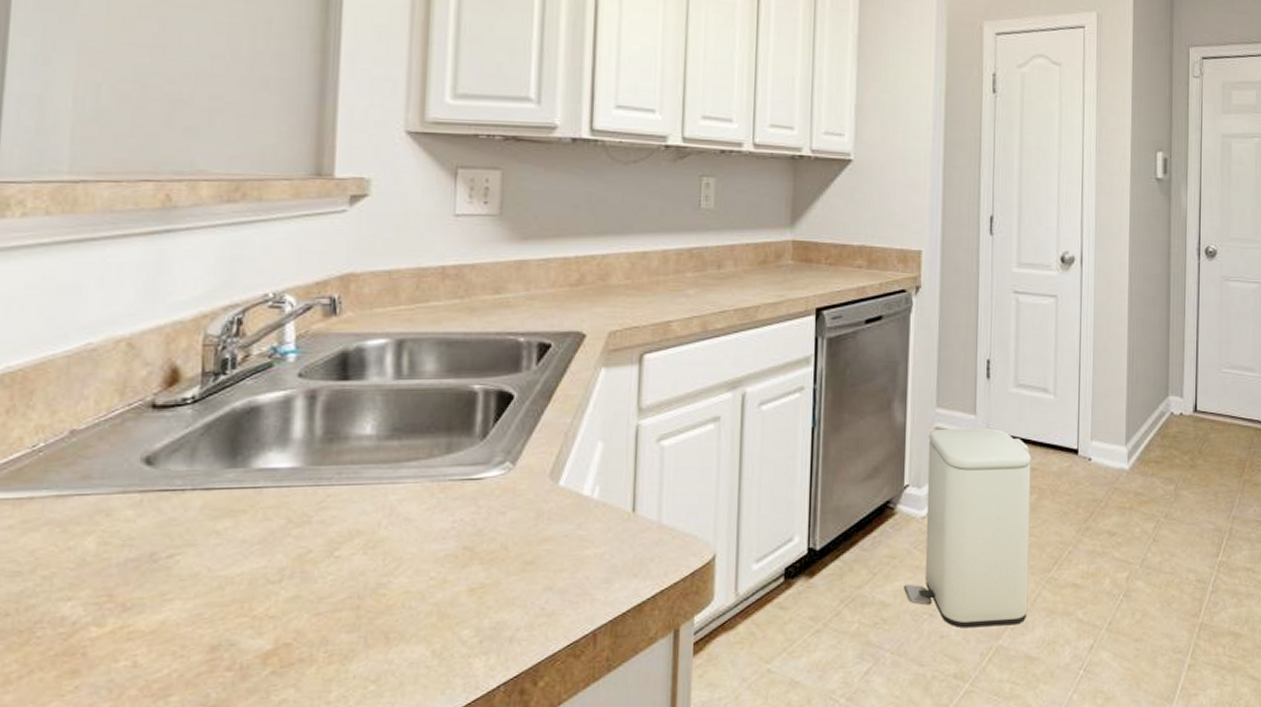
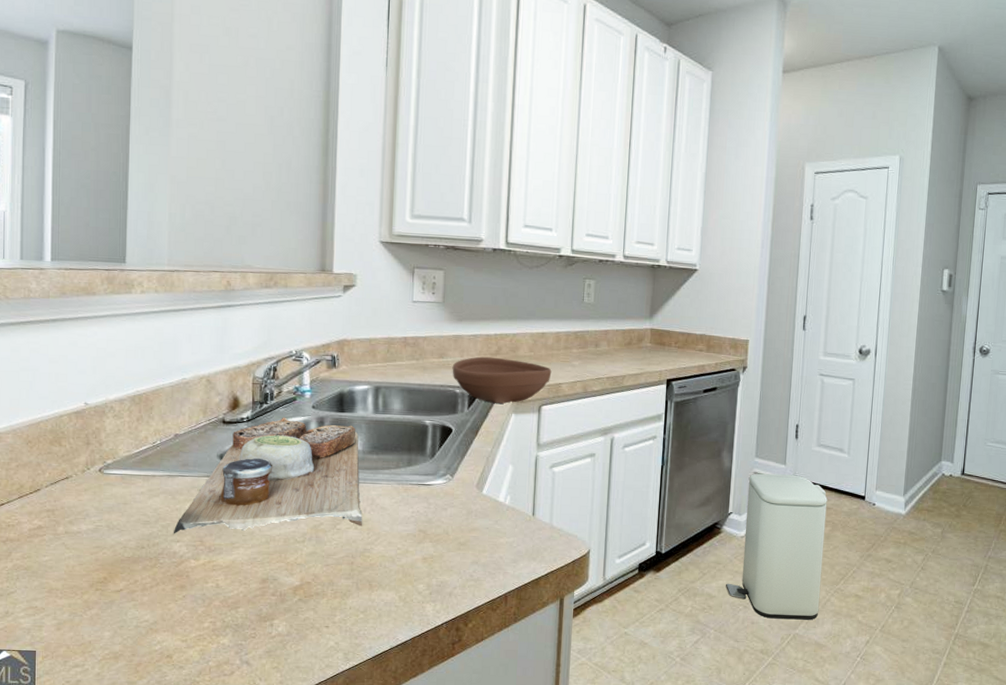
cutting board: none [60,393,376,589] -> present [173,417,363,534]
bowl: none [513,289,657,354] -> present [452,356,552,404]

